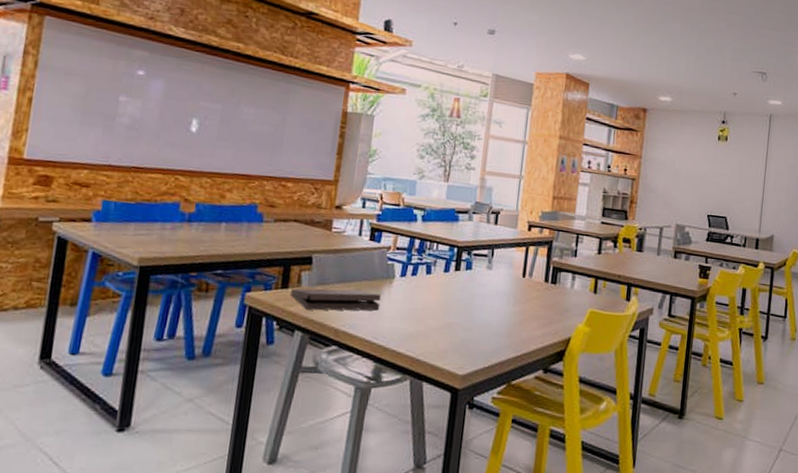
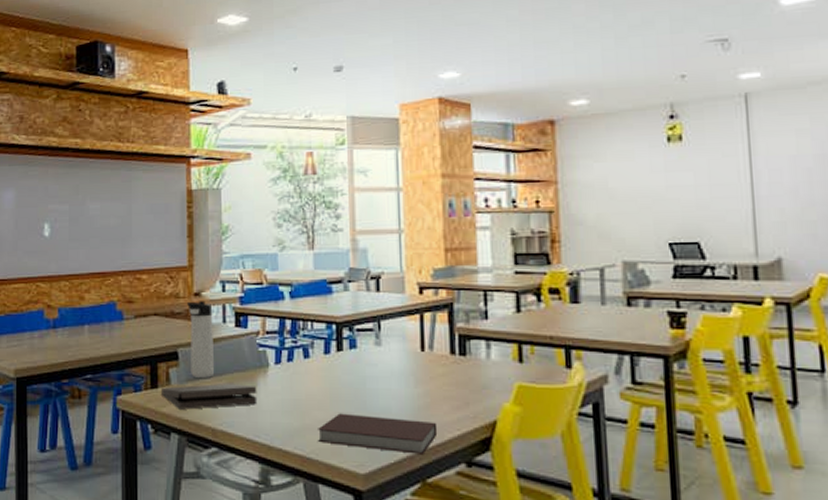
thermos bottle: none [322,212,351,284] -> present [186,301,215,378]
notebook: none [428,323,526,361] -> present [318,413,438,454]

